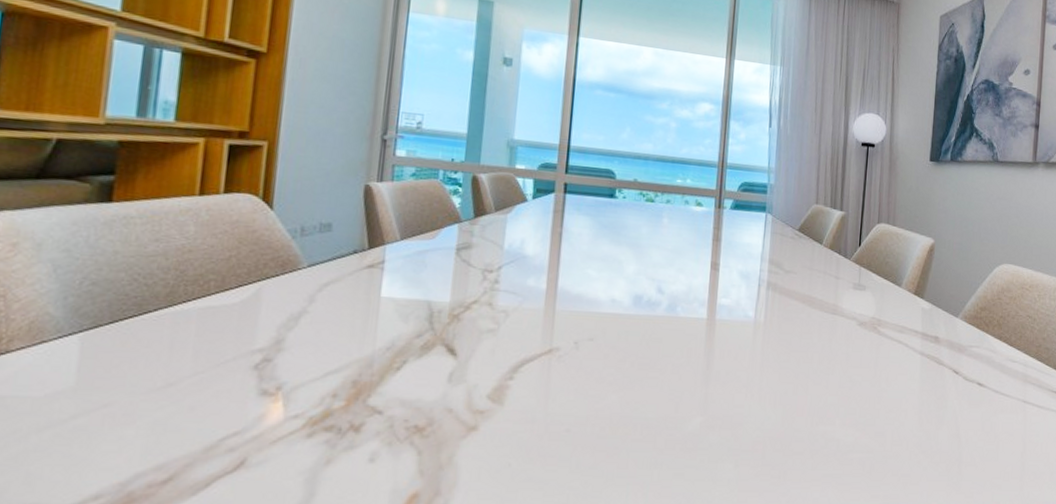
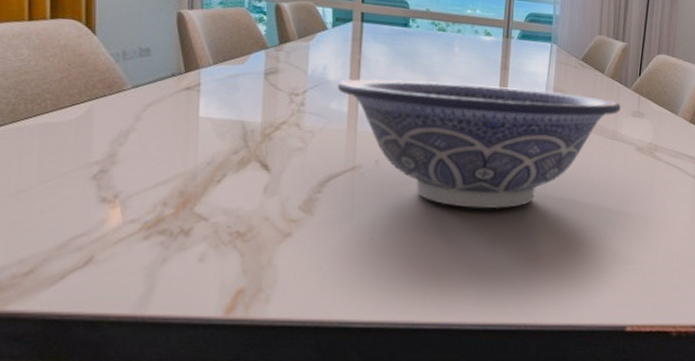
decorative bowl: none [535,253,841,394] -> present [337,79,621,209]

